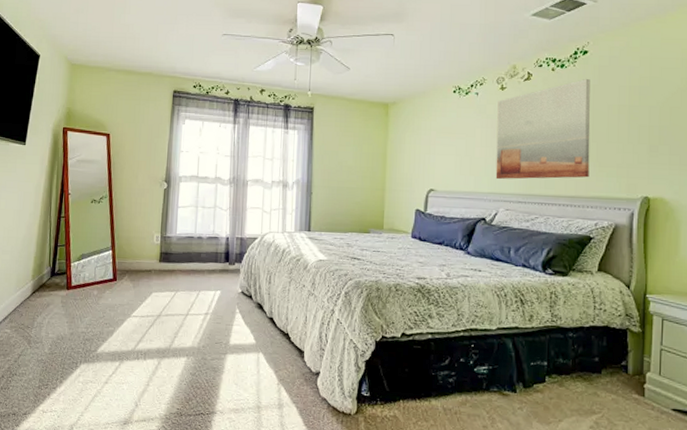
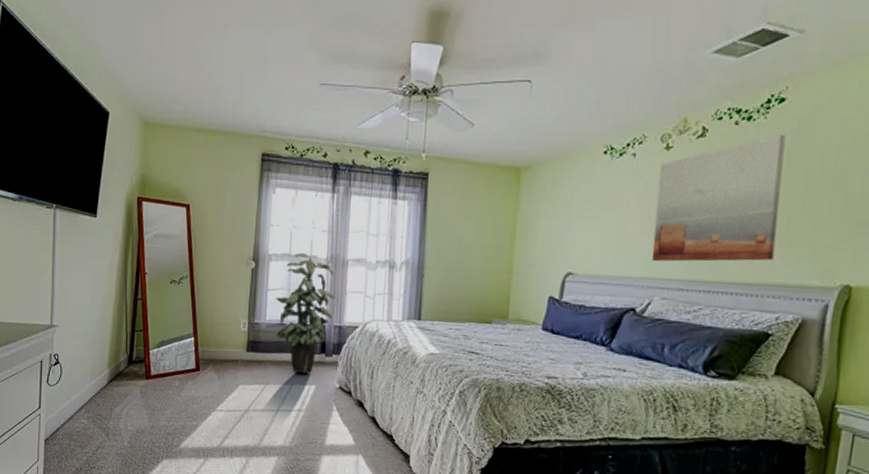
indoor plant: none [185,175,237,281] -> present [275,253,335,374]

